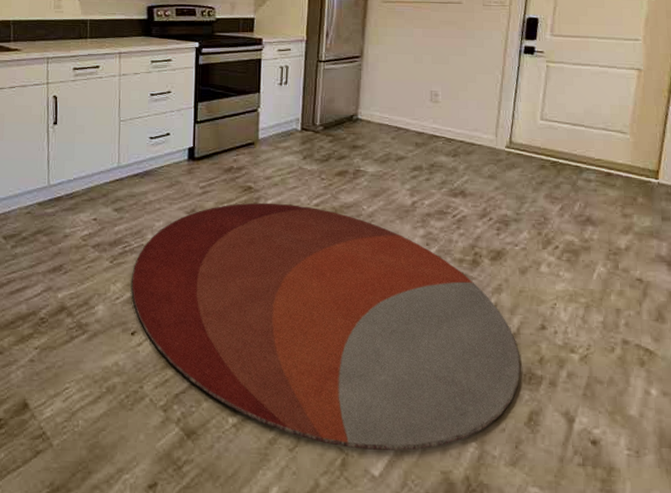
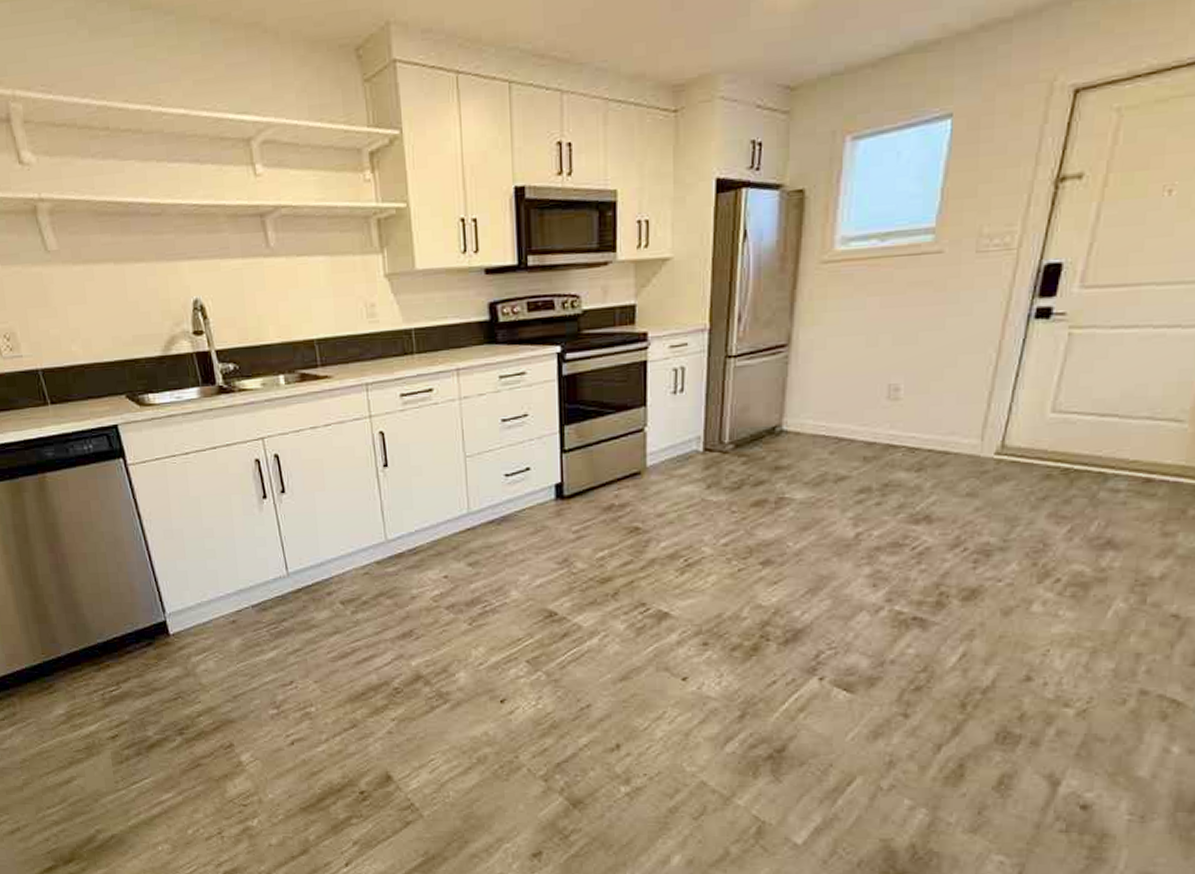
rug: present [131,202,521,451] -> none [496,545,993,819]

